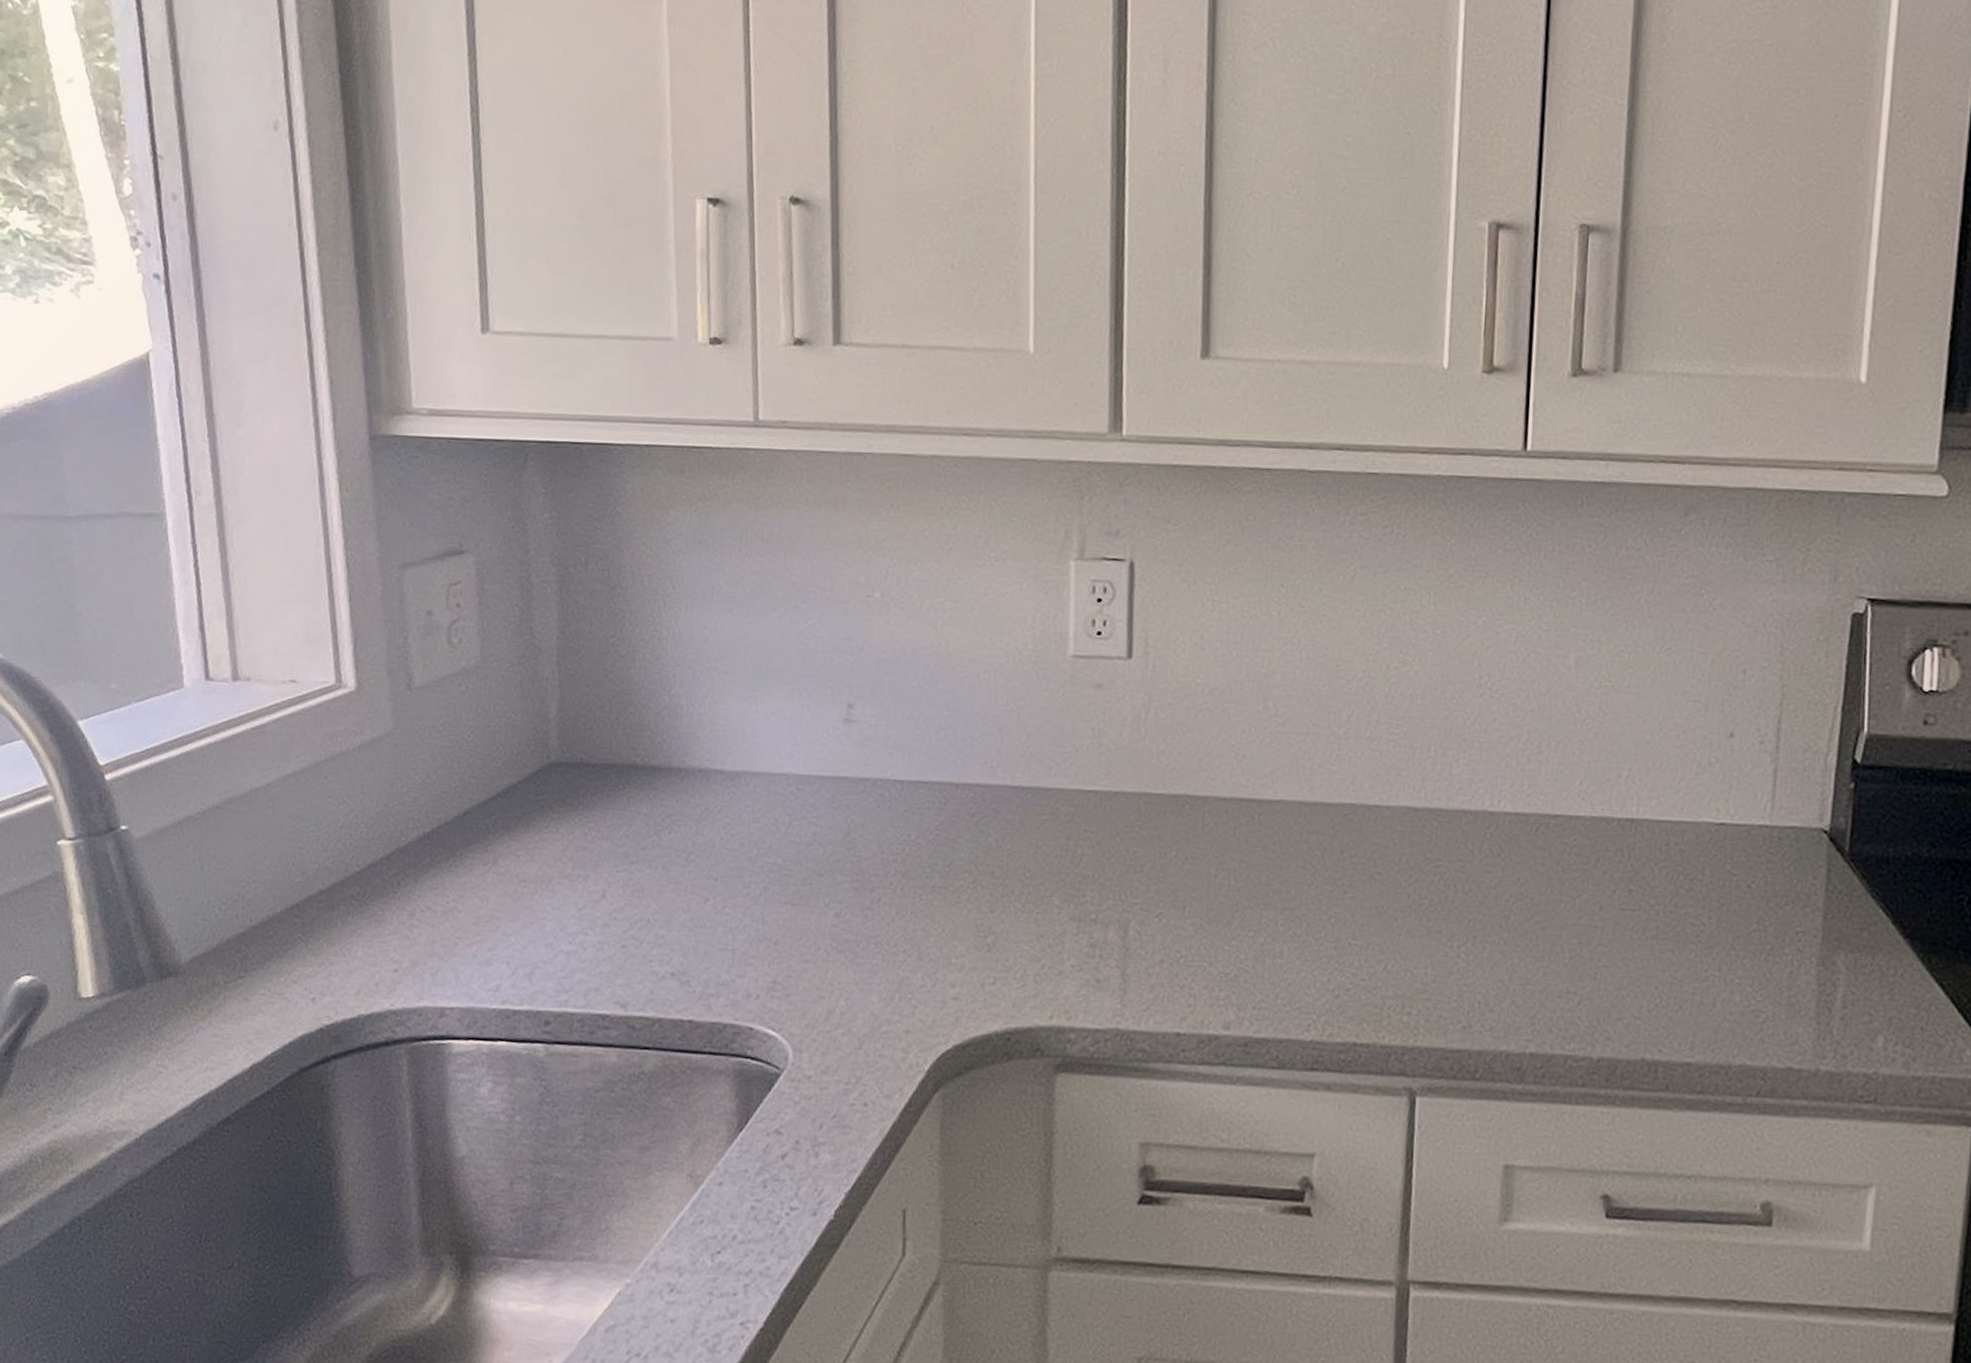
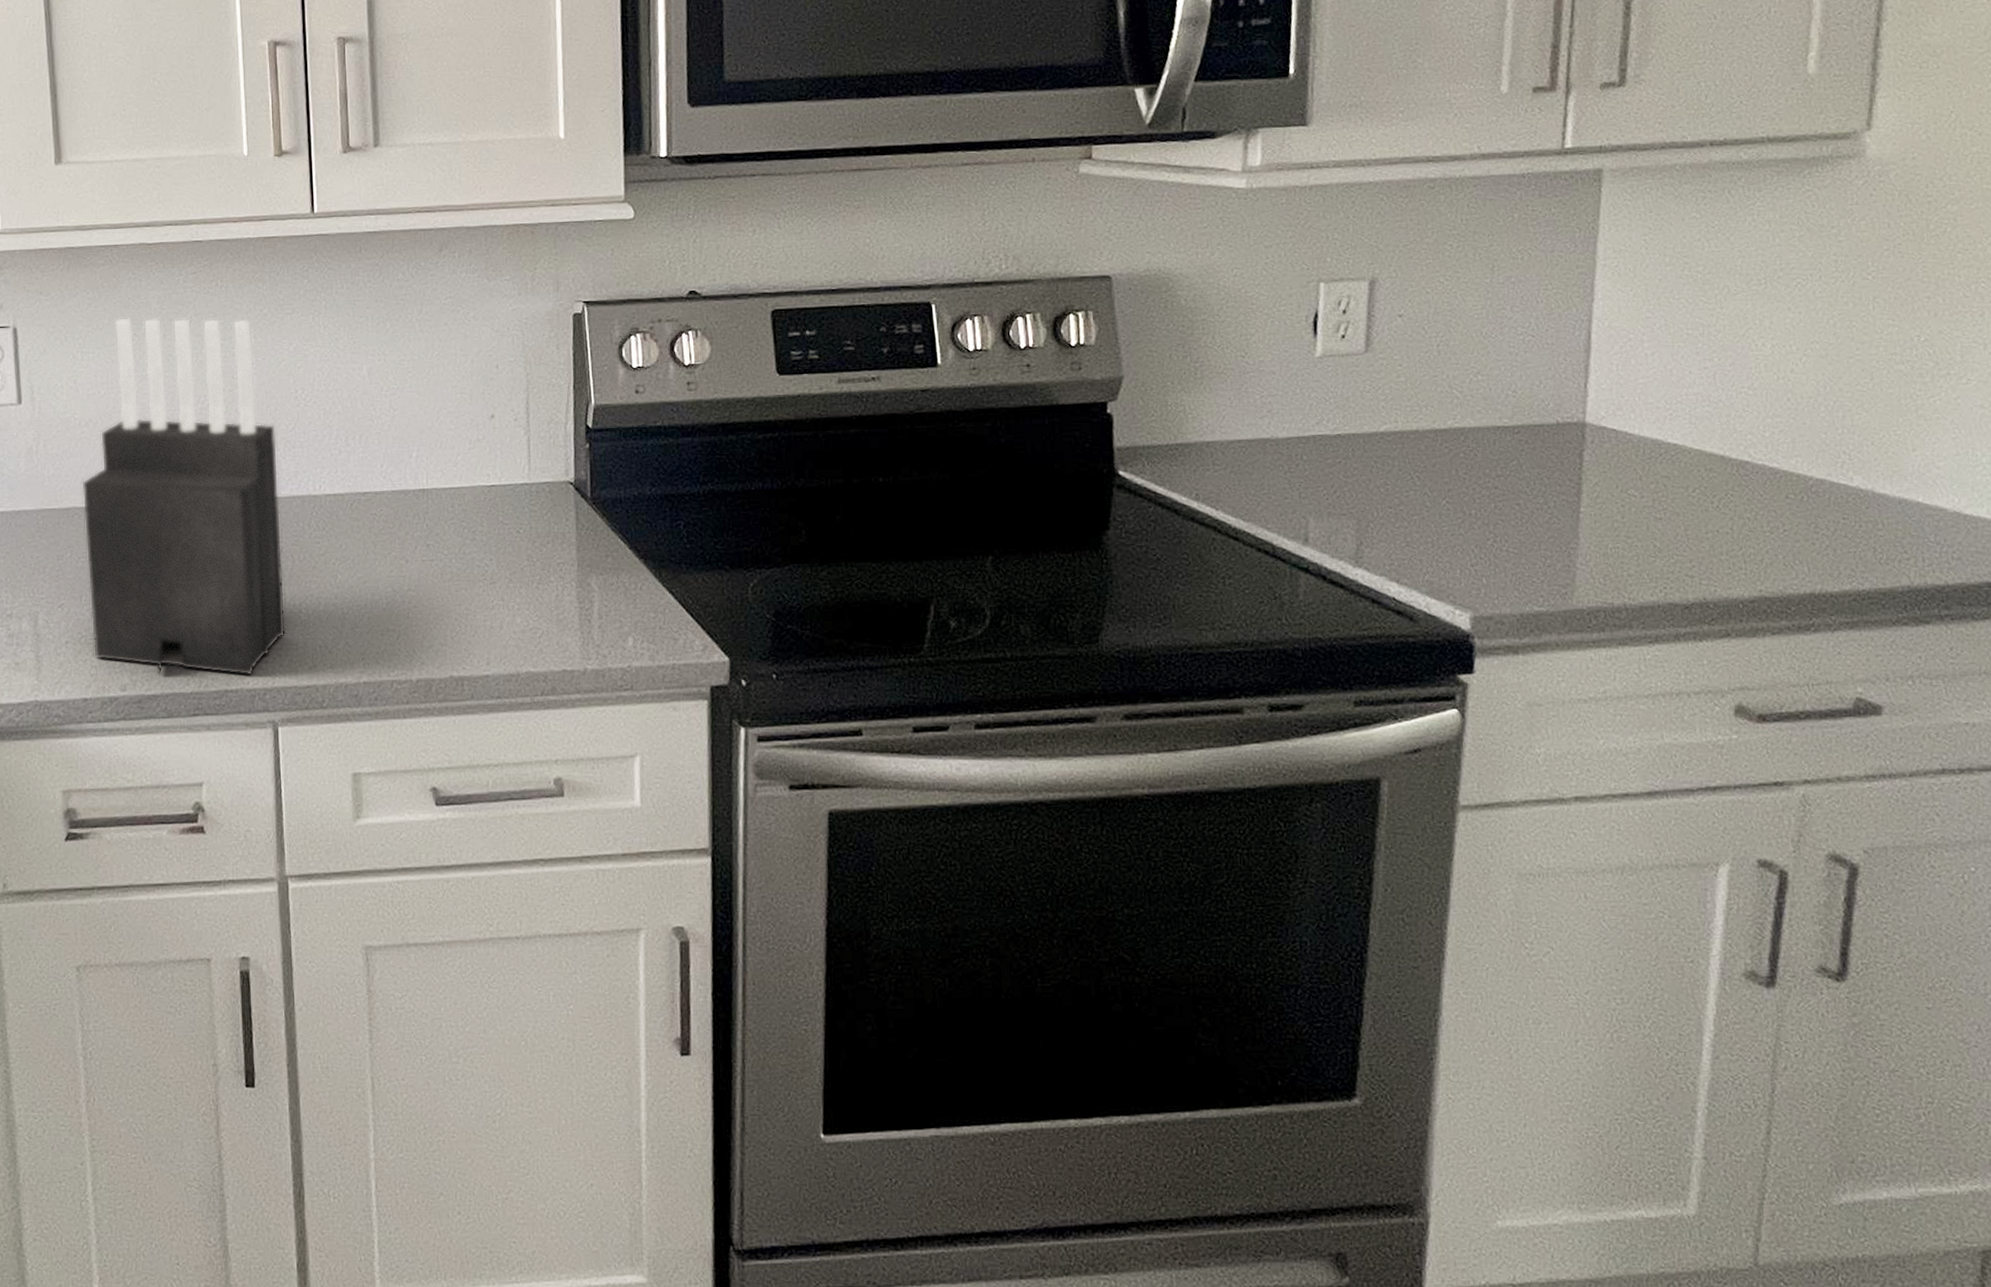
knife block: none [1193,562,1450,1029] -> present [82,318,286,676]

